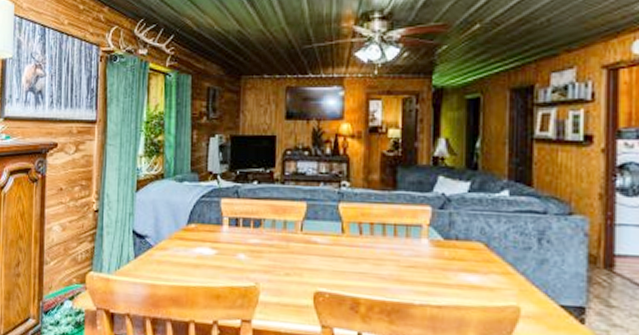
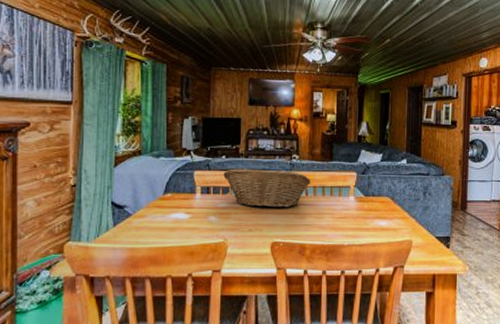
fruit basket: none [255,197,367,249] -> present [223,169,311,208]

